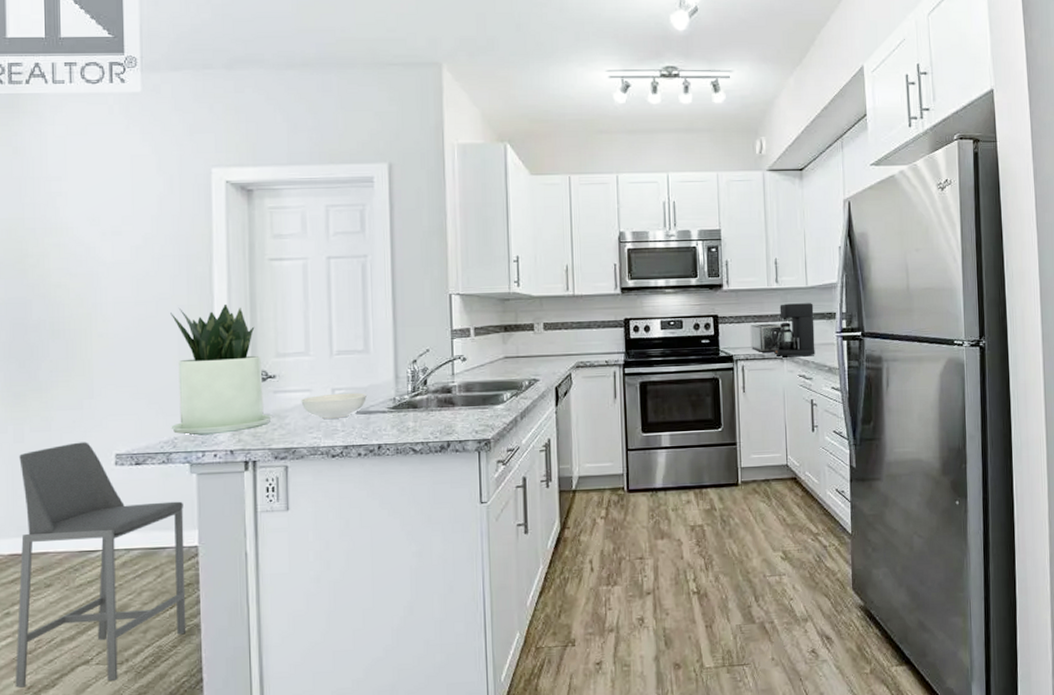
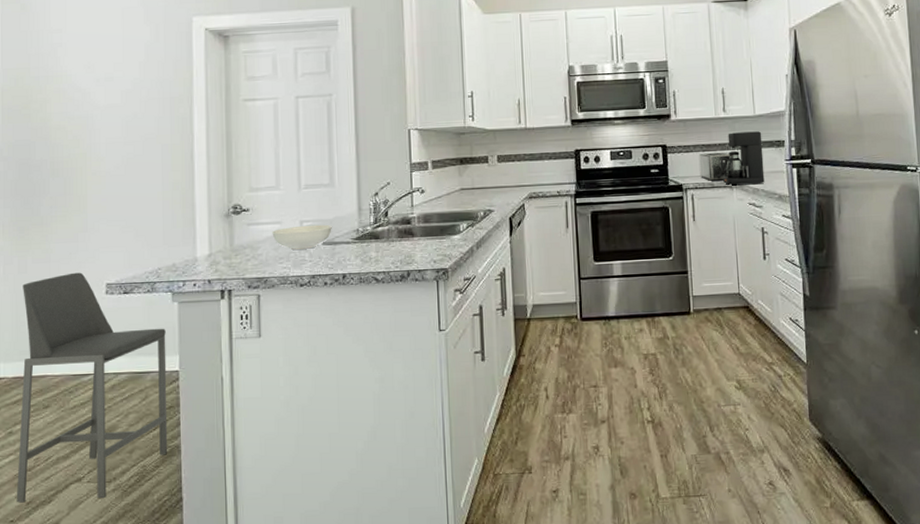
planter: present [170,305,273,435] -> none [155,143,247,265]

